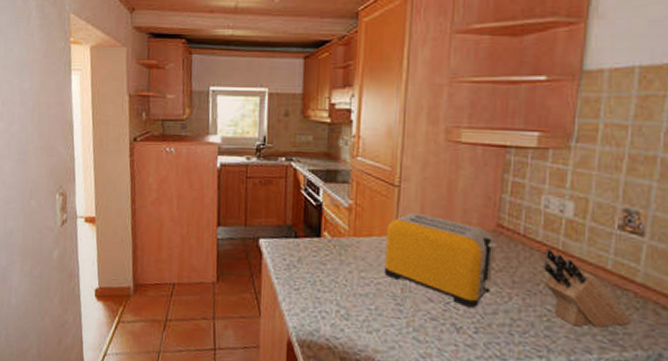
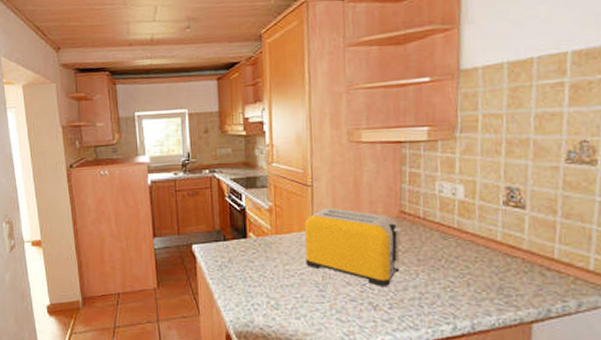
knife block: present [544,249,633,328] -> none [442,228,523,294]

